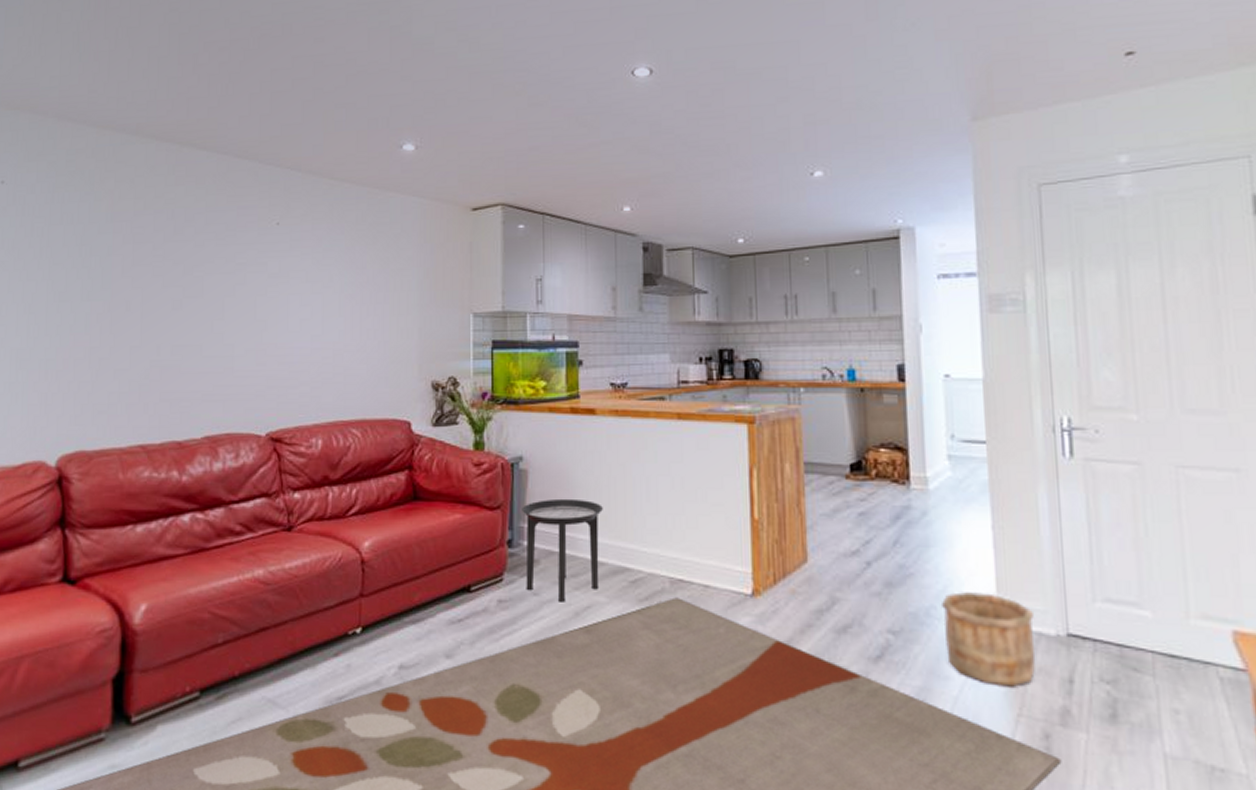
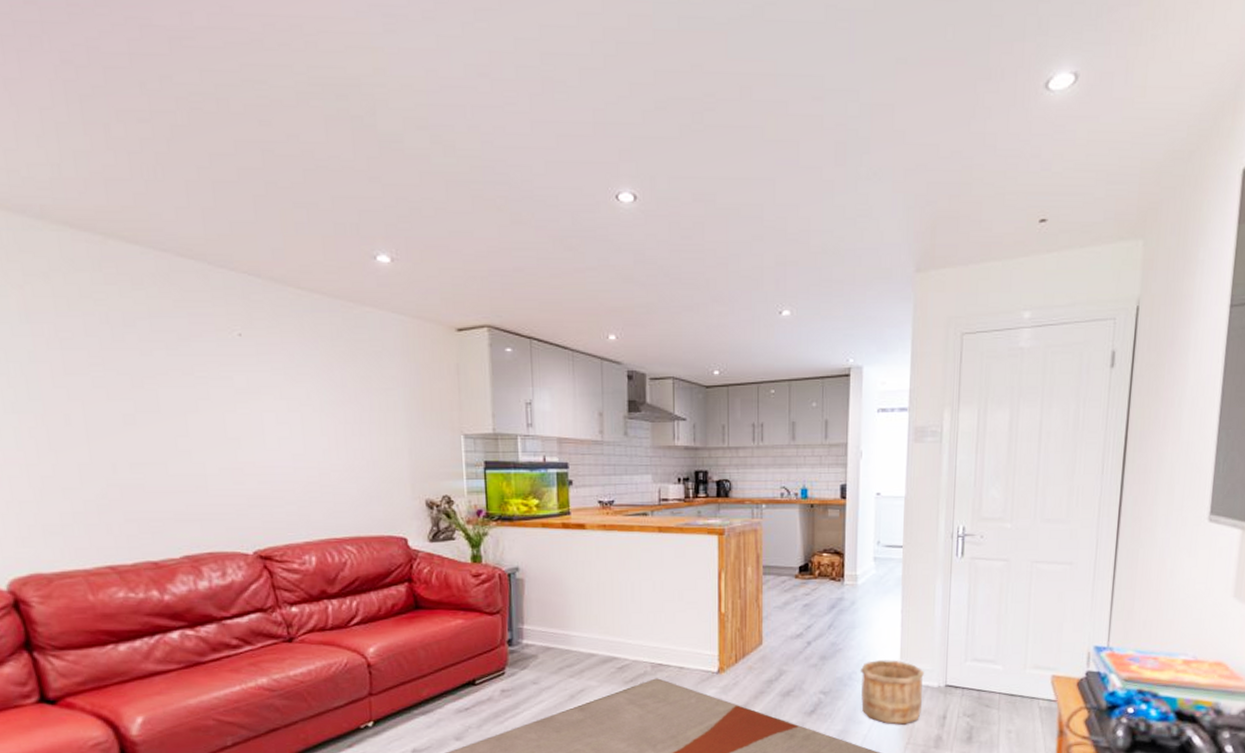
side table: present [522,498,603,602] -> none [520,602,593,688]

